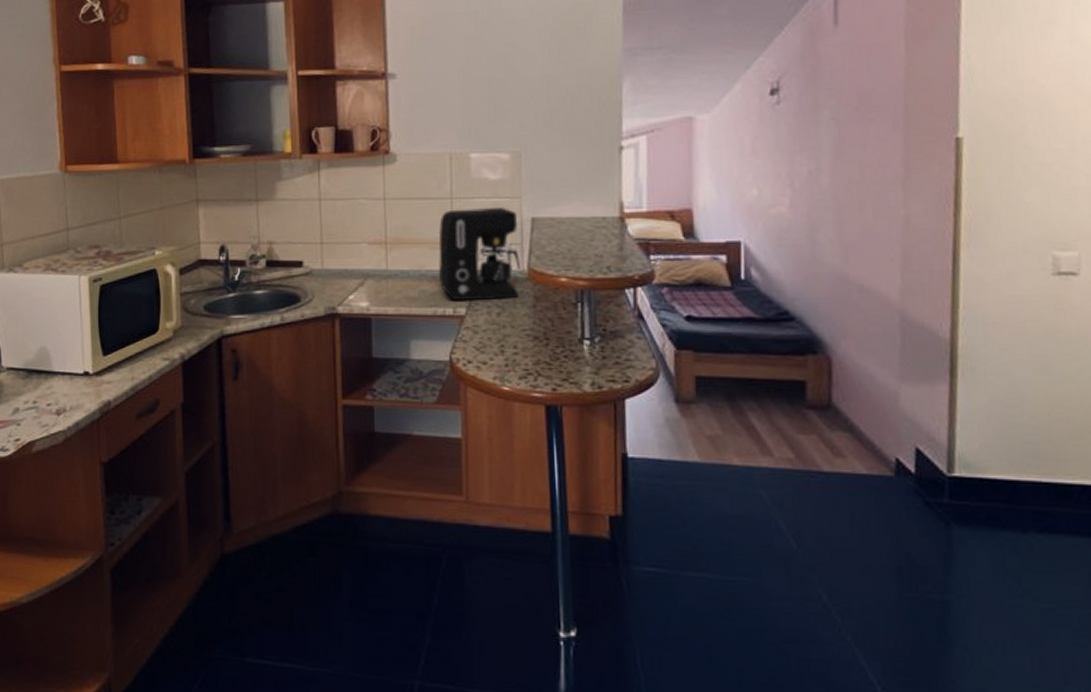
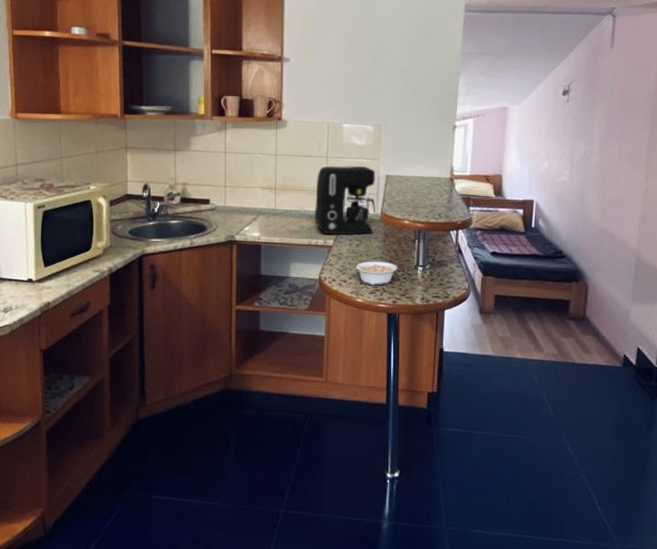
legume: none [486,334,556,368] -> present [347,261,398,286]

